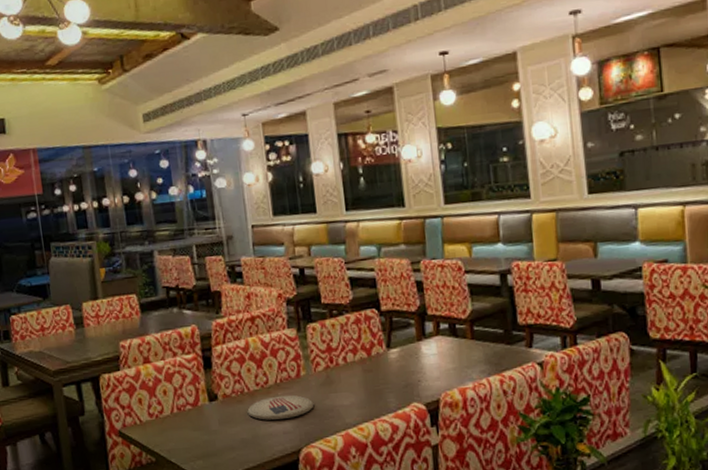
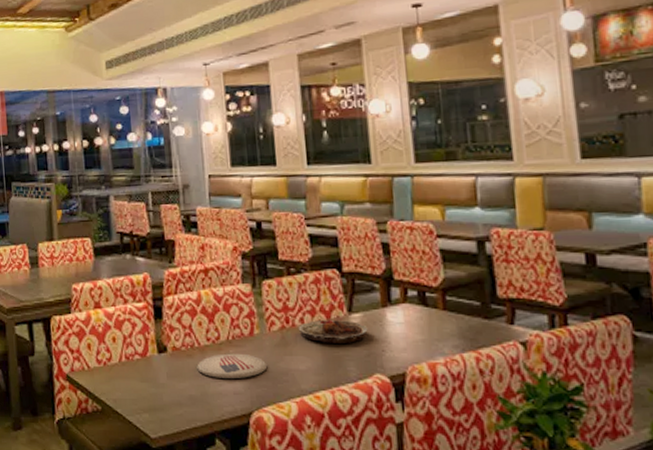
plate: none [341,355,405,379] -> present [298,319,368,343]

